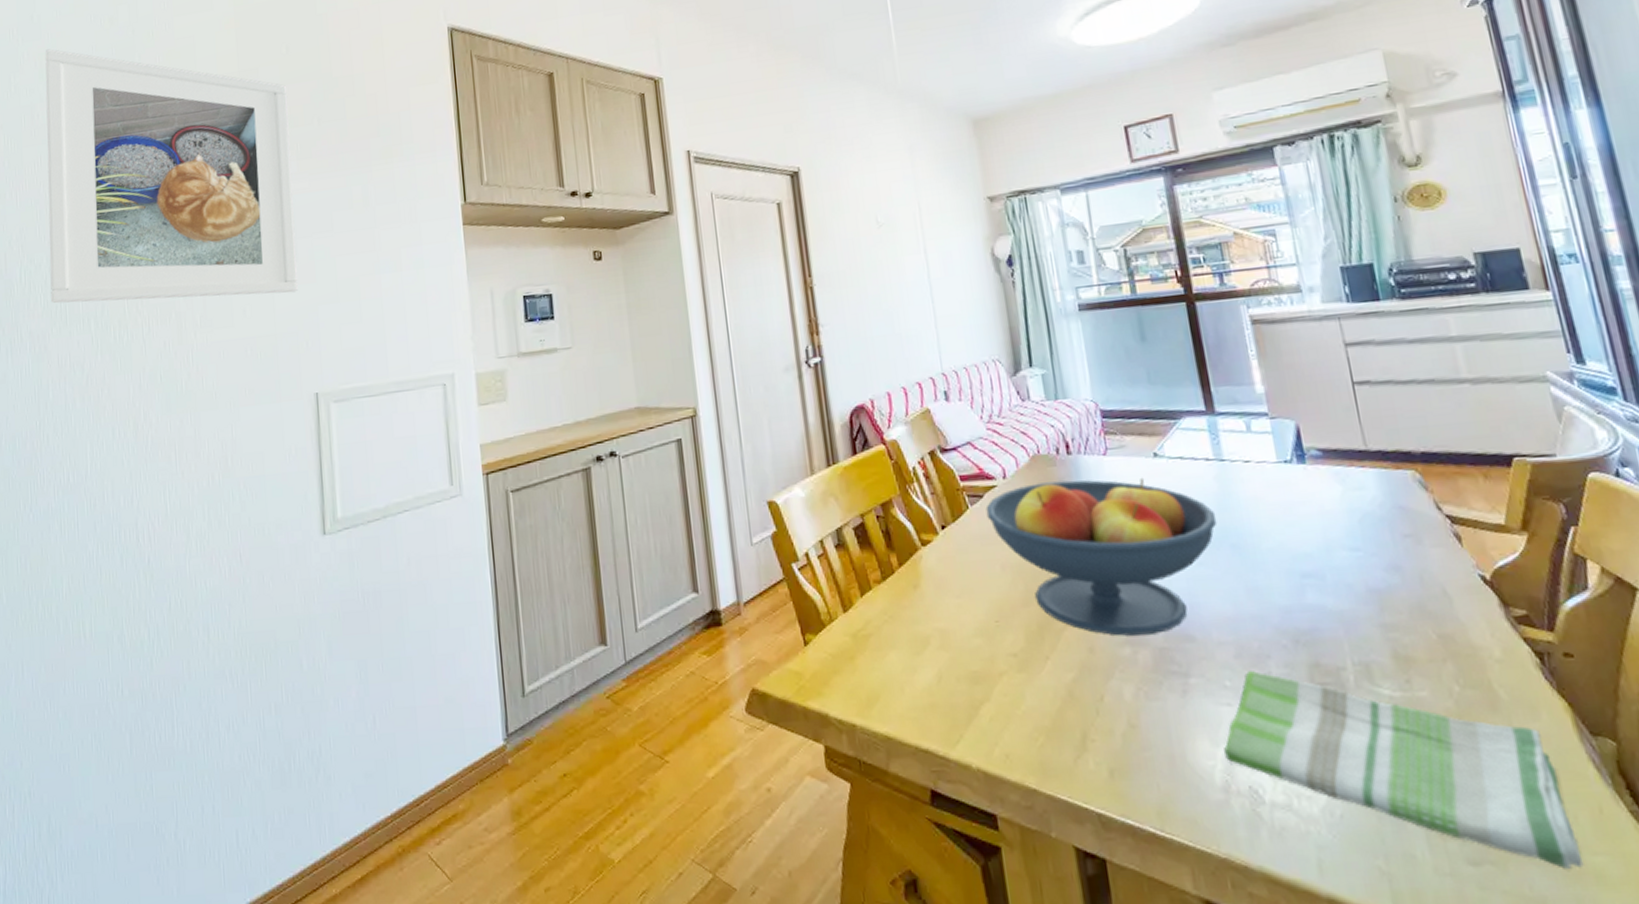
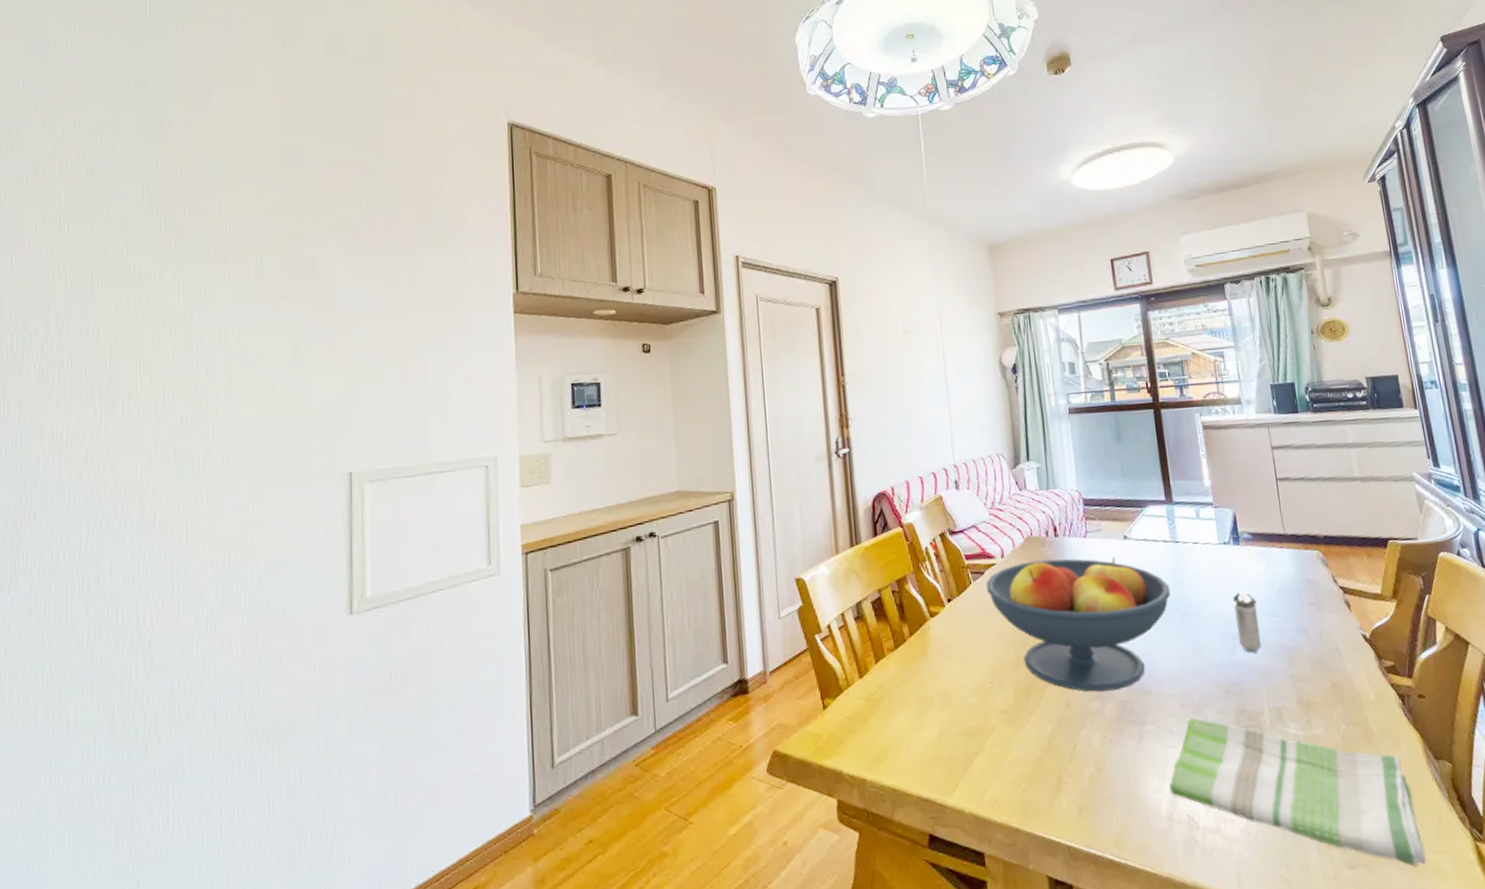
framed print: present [45,48,298,304] -> none [48,106,336,374]
shaker: none [1299,519,1341,594] -> present [1233,591,1262,652]

